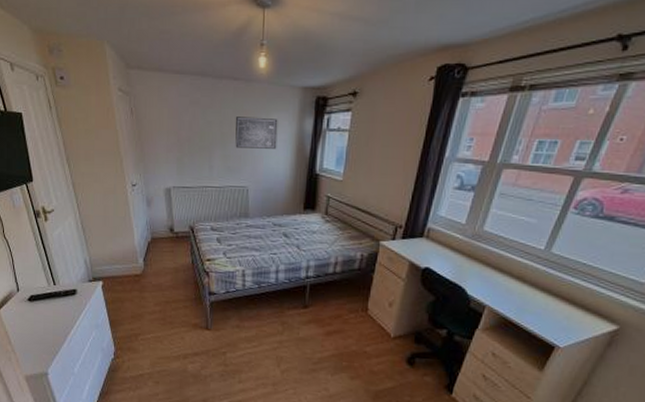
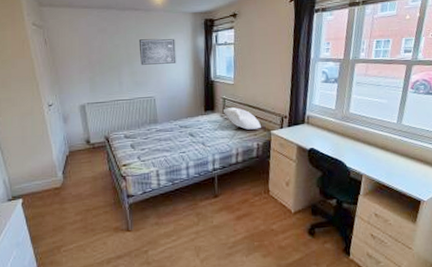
pillow: none [326,208,369,237] -> present [224,107,261,130]

